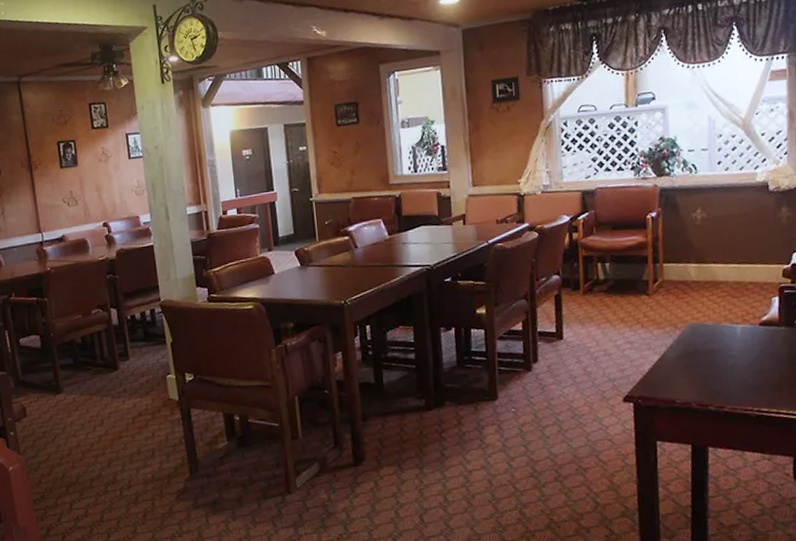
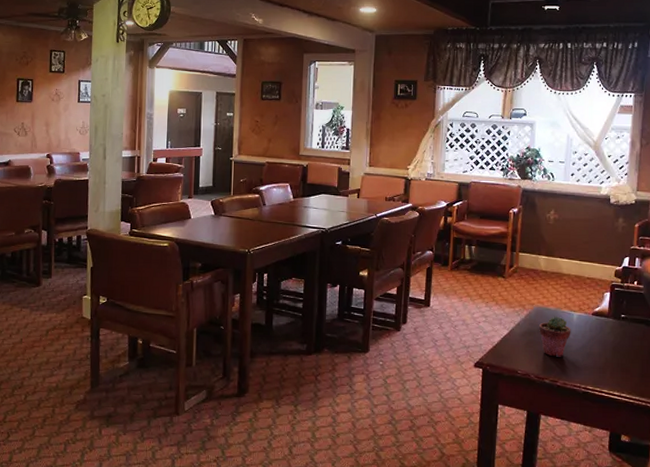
potted succulent: none [696,332,736,379] -> present [539,316,571,357]

